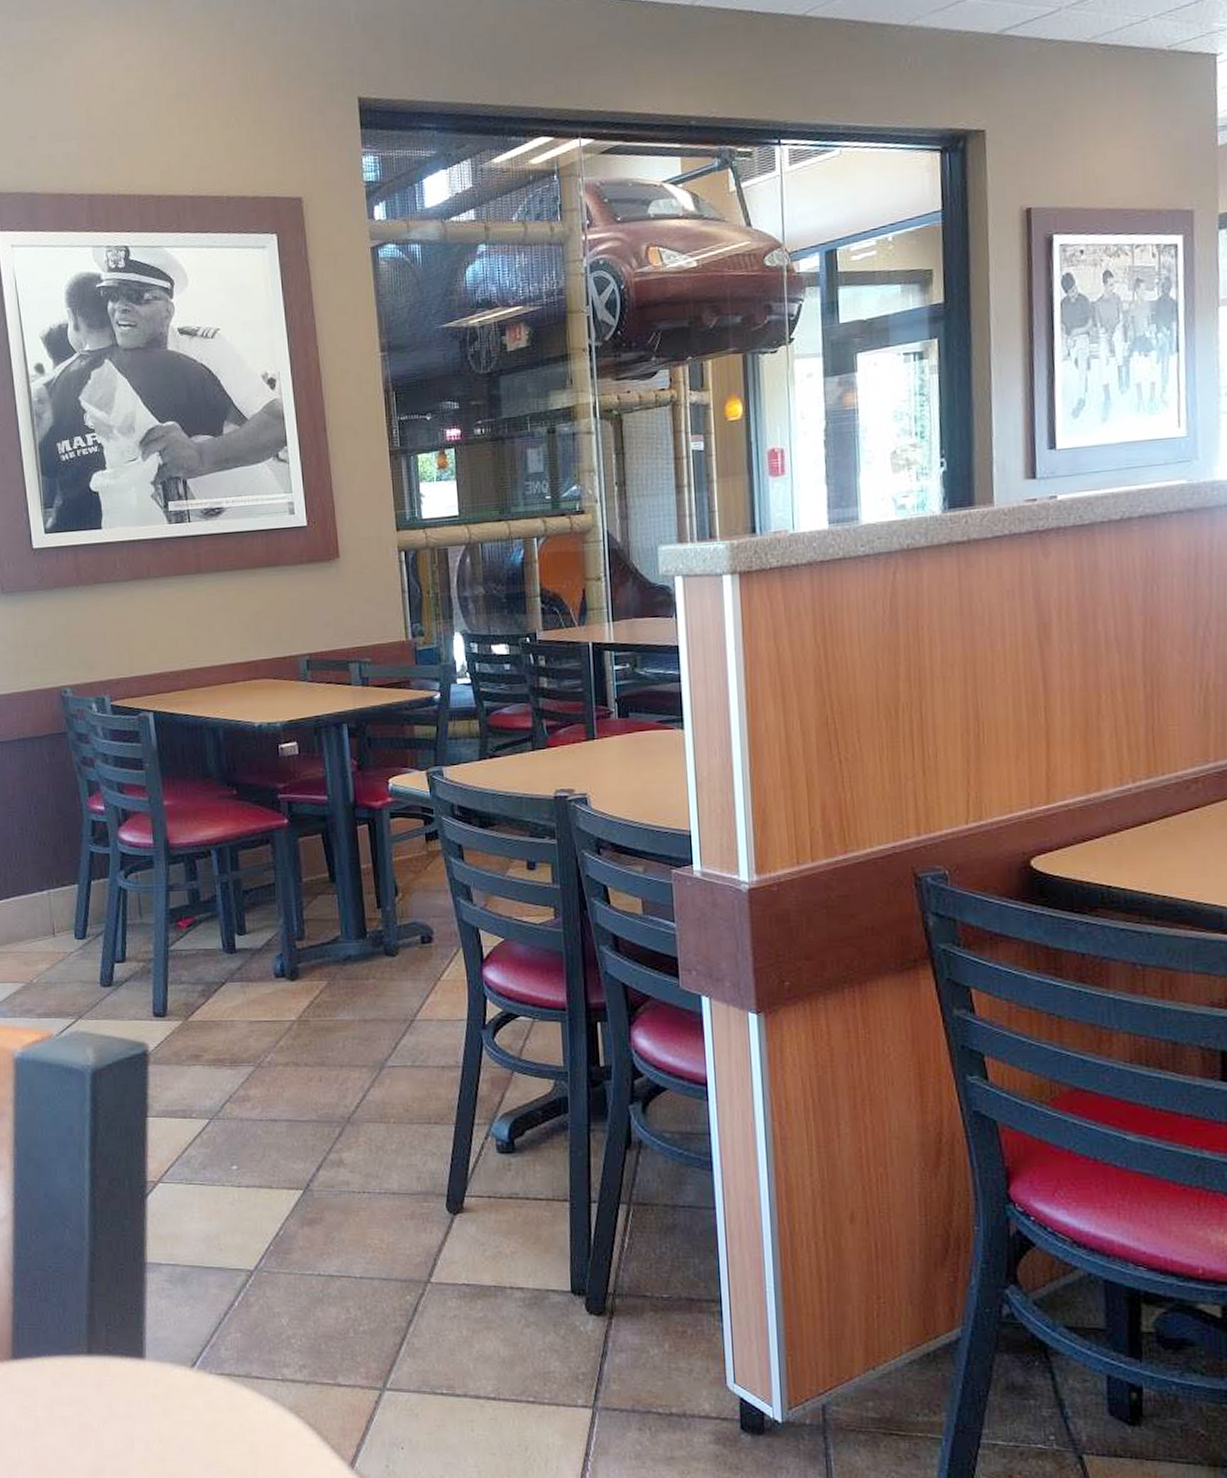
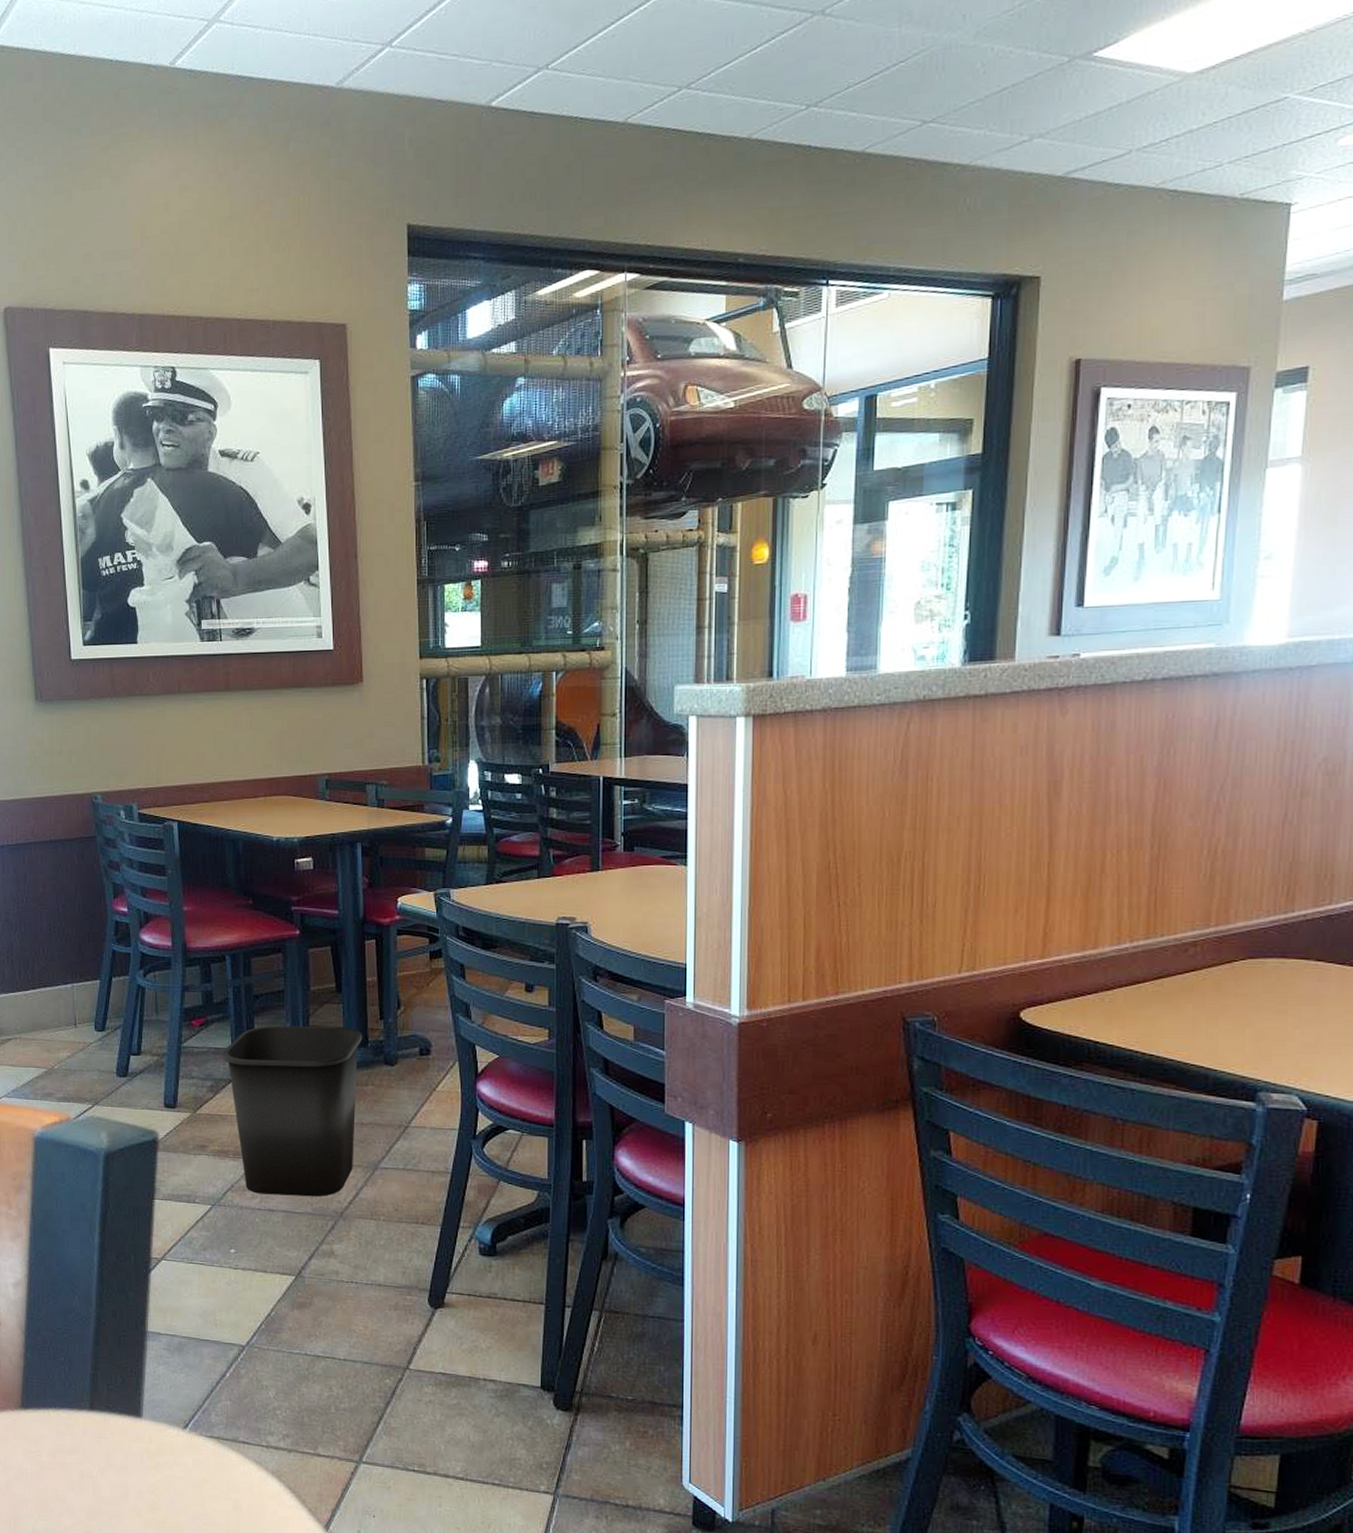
waste bin: none [213,919,361,1103] -> present [223,1025,363,1197]

